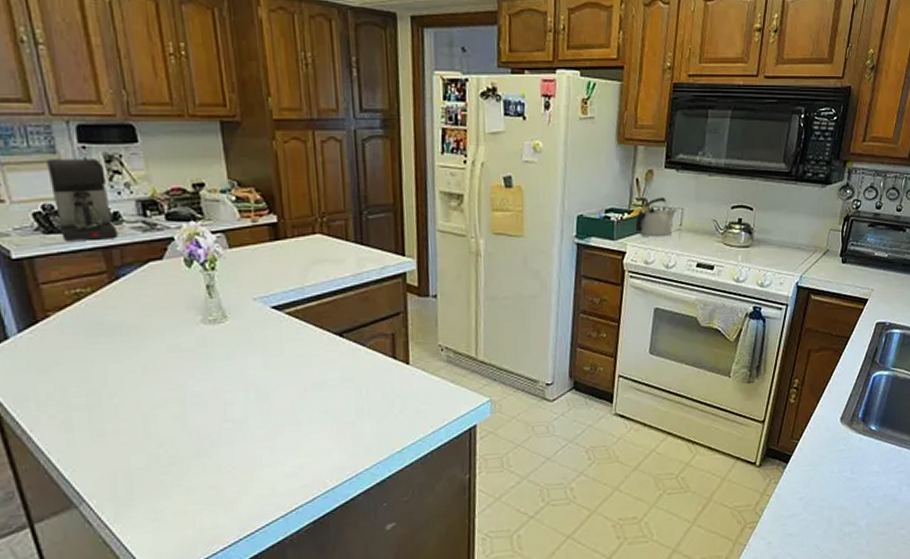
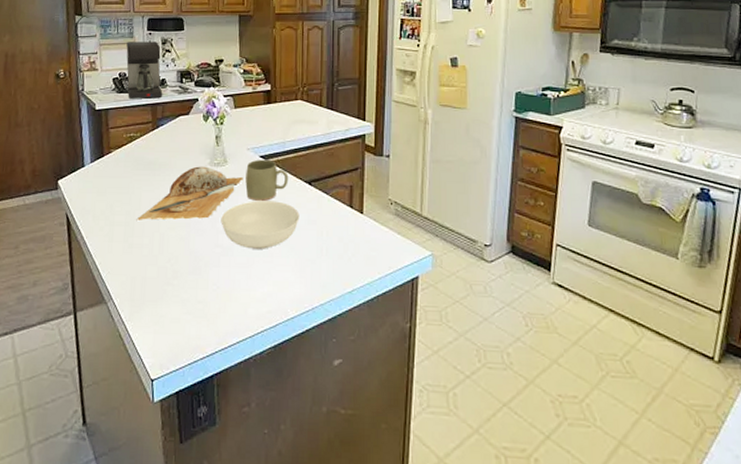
chopping board: none [104,325,252,401] -> present [136,166,243,220]
bowl: none [227,359,332,419] -> present [221,201,300,249]
mug: none [254,310,313,362] -> present [245,159,289,201]
kettle: present [635,197,677,238] -> none [571,78,614,115]

